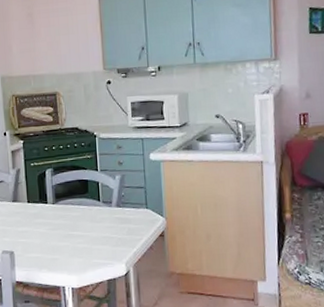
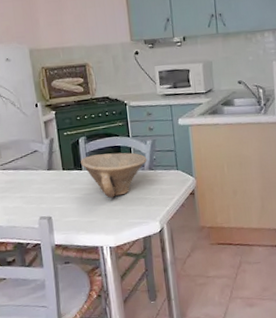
bowl: none [46,187,115,235] -> present [81,152,147,198]

